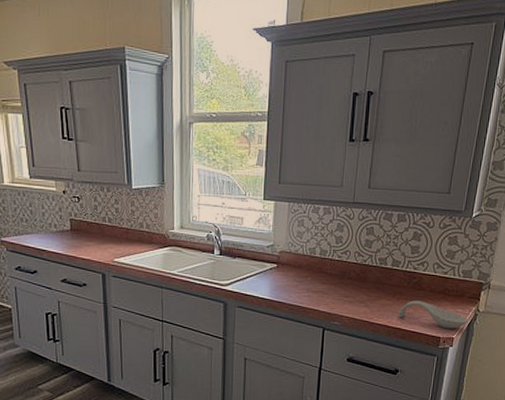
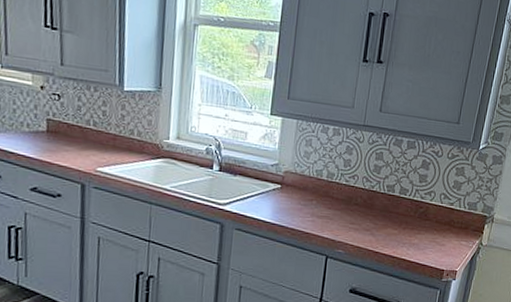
spoon rest: present [398,301,469,329] -> none [404,231,472,262]

